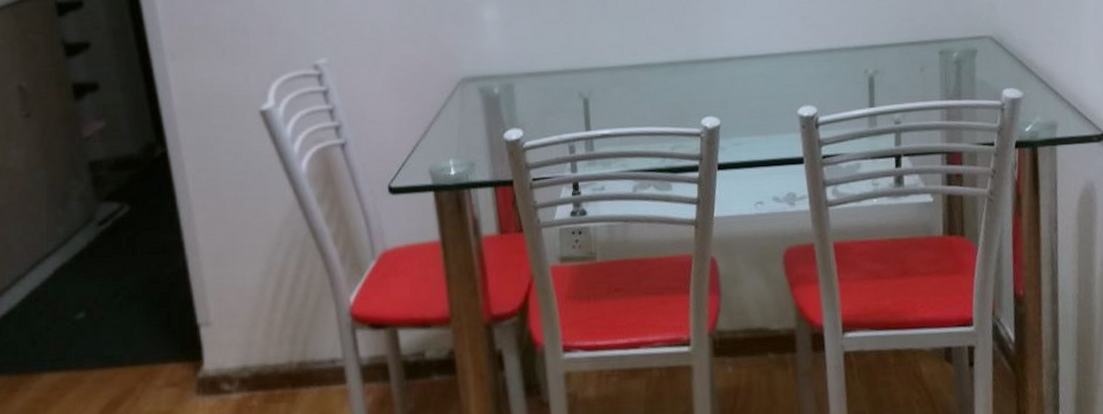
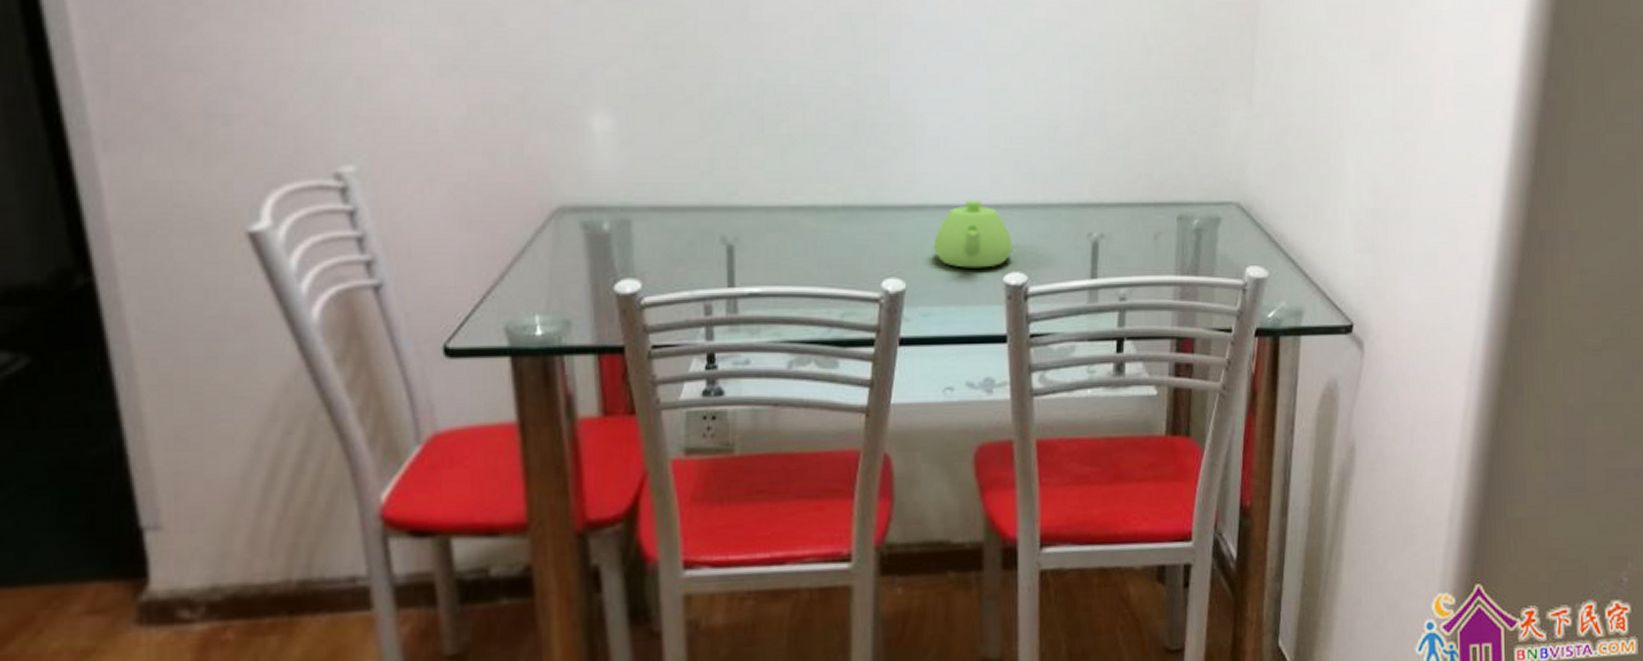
teapot: none [740,49,804,105] -> present [934,199,1013,268]

